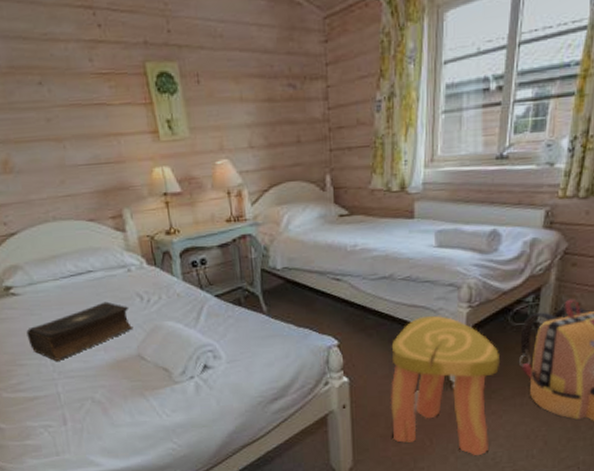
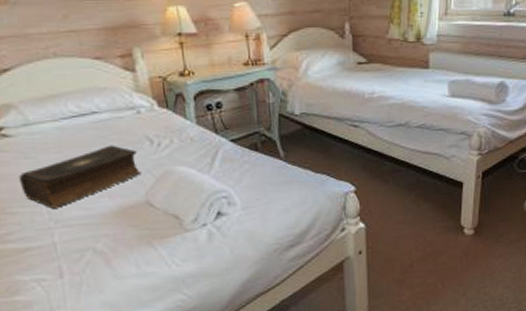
stool: present [390,315,501,456] -> none [405,162,507,298]

